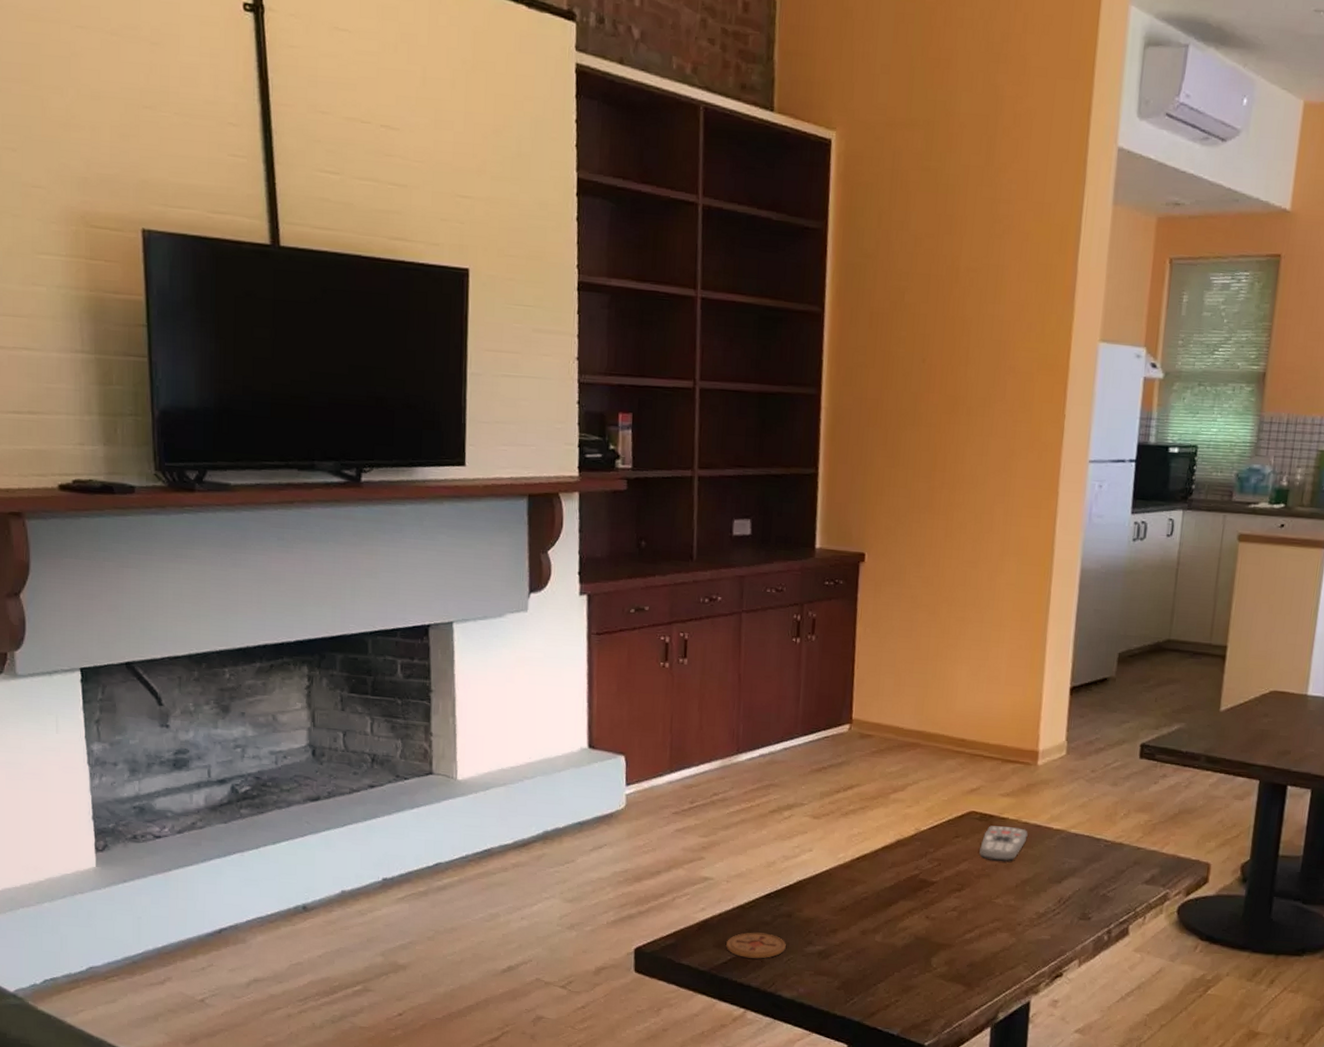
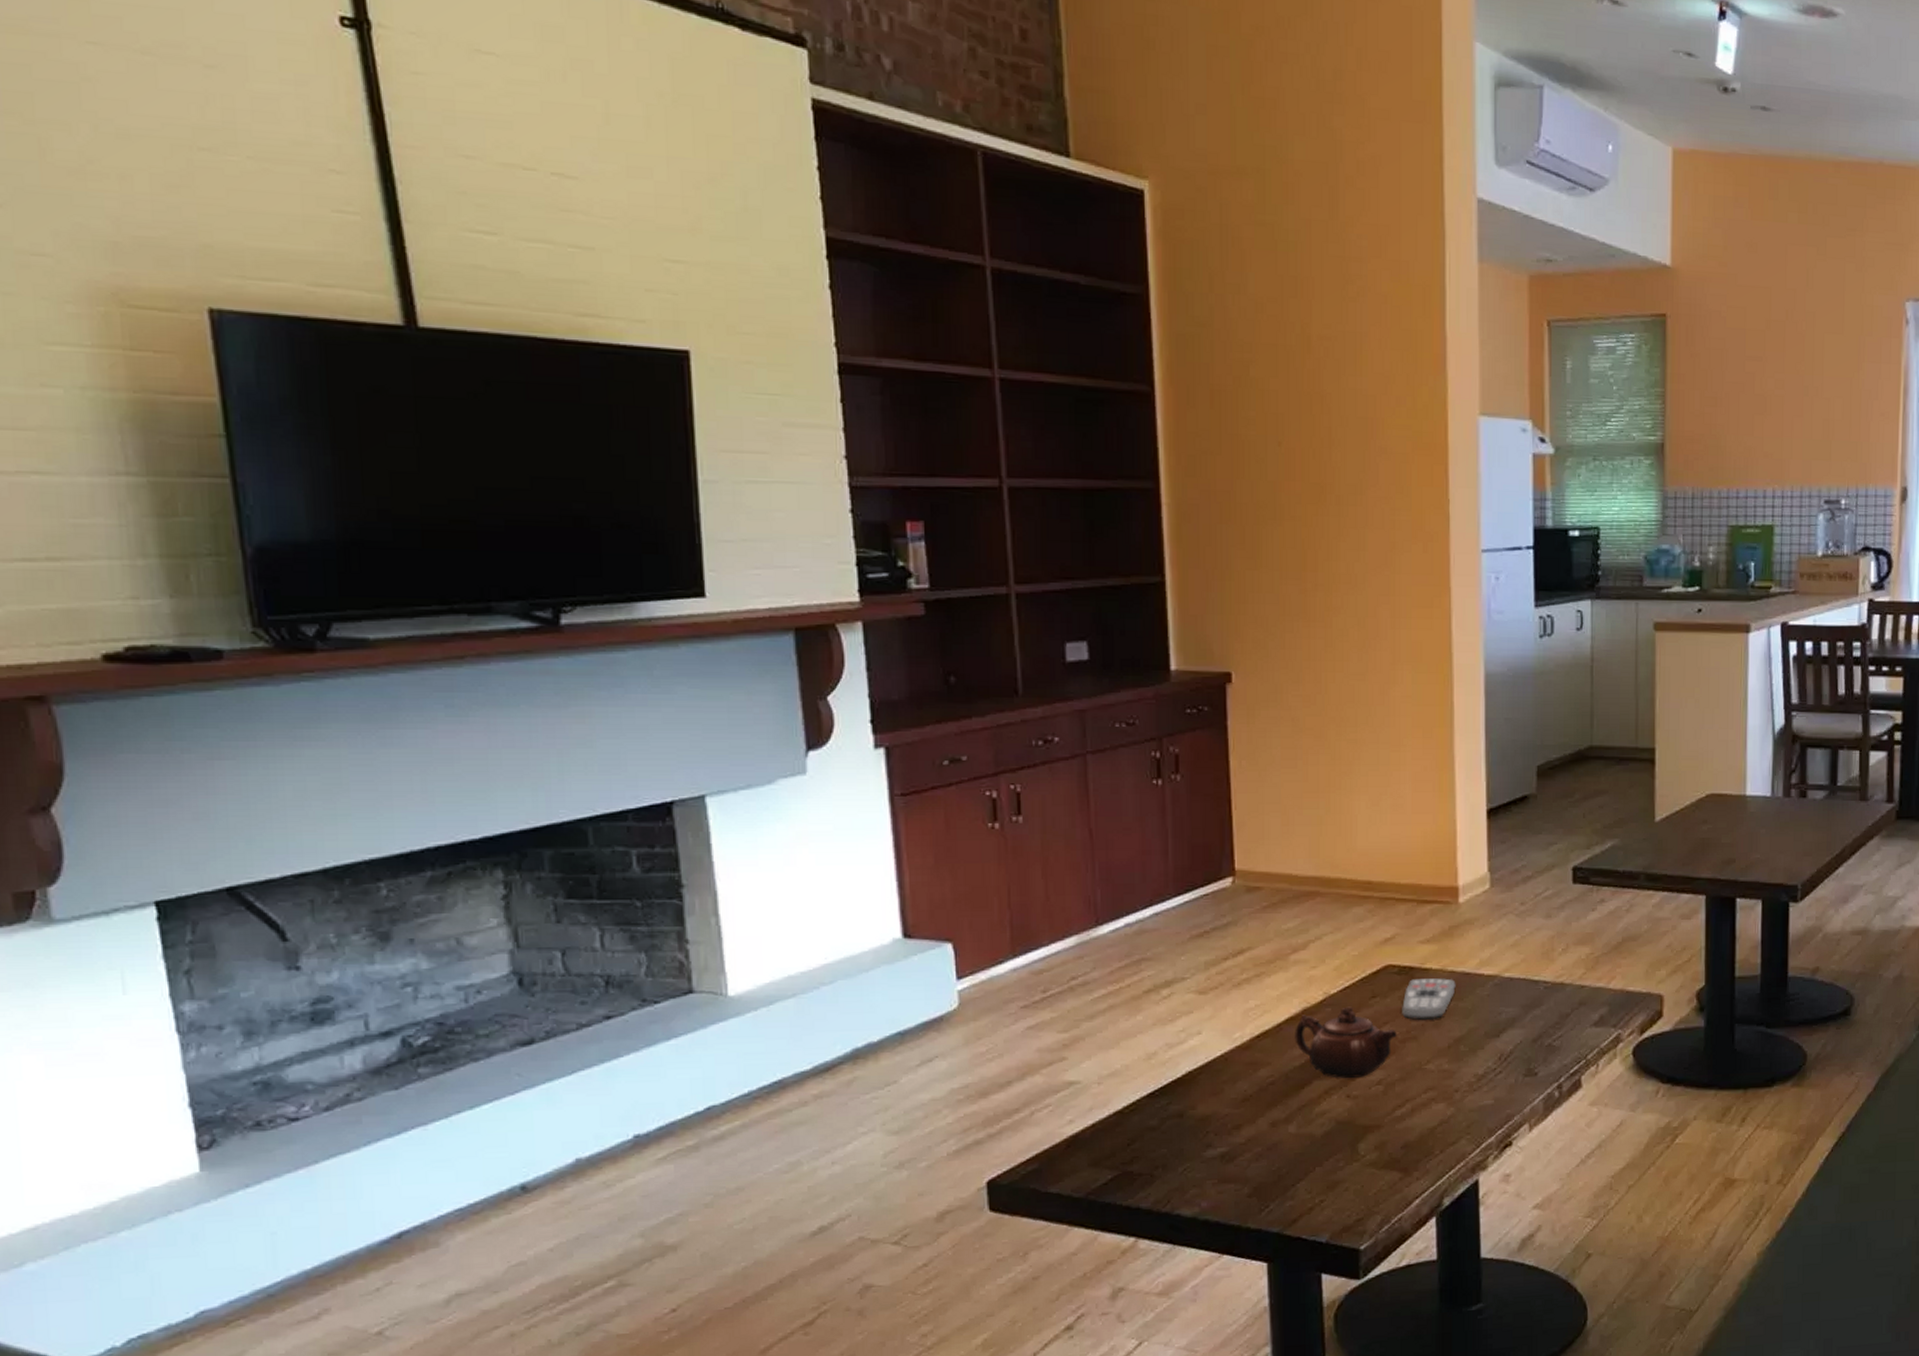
coaster: present [726,932,786,959] -> none [1105,1140,1180,1174]
teapot: none [888,842,974,903] -> present [1295,1006,1398,1079]

